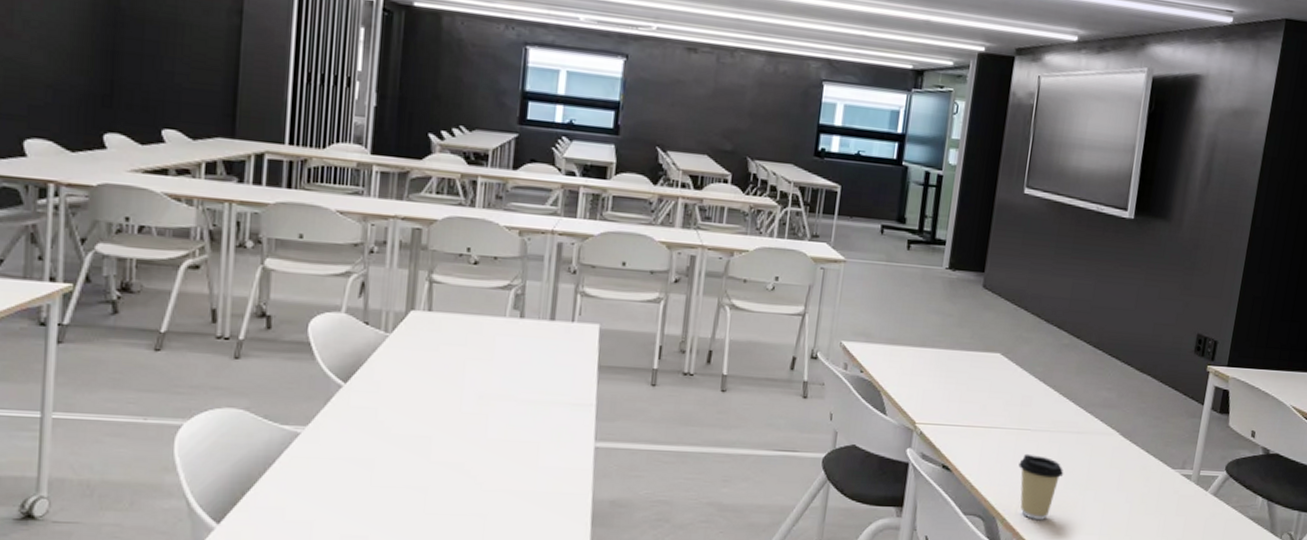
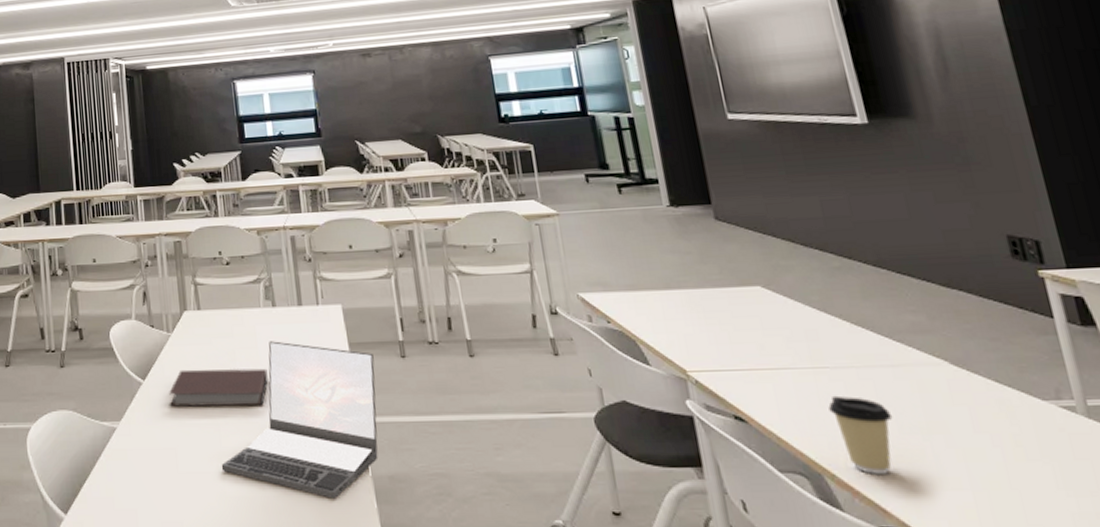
notebook: none [373,375,500,423] -> present [169,368,269,407]
laptop: none [425,354,622,520] -> present [221,341,378,498]

